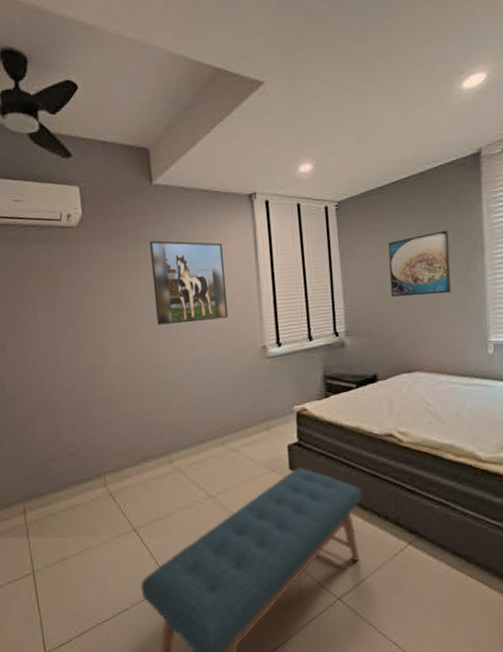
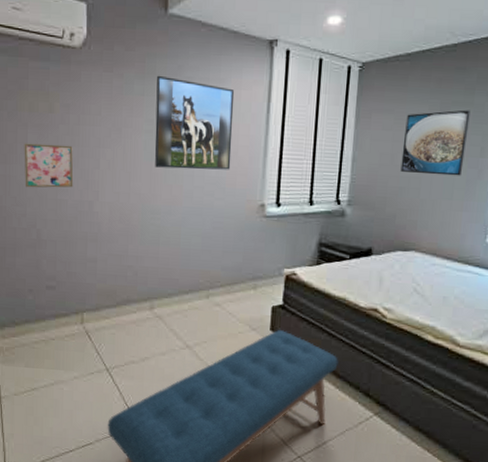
wall art: none [34,316,84,361] -> present [24,143,74,188]

